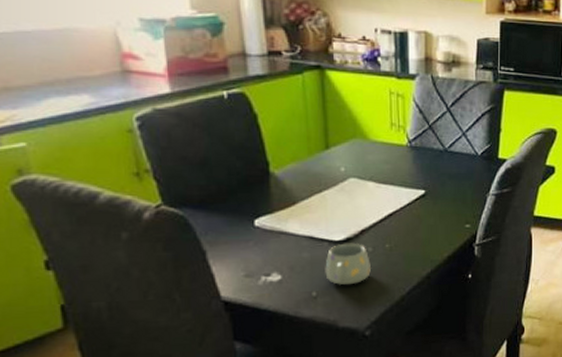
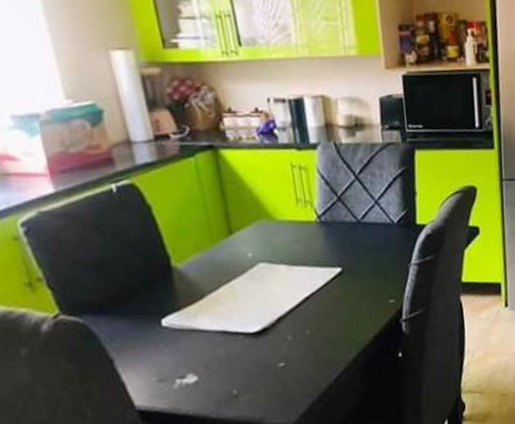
mug: present [325,242,371,286] -> none [243,332,293,381]

